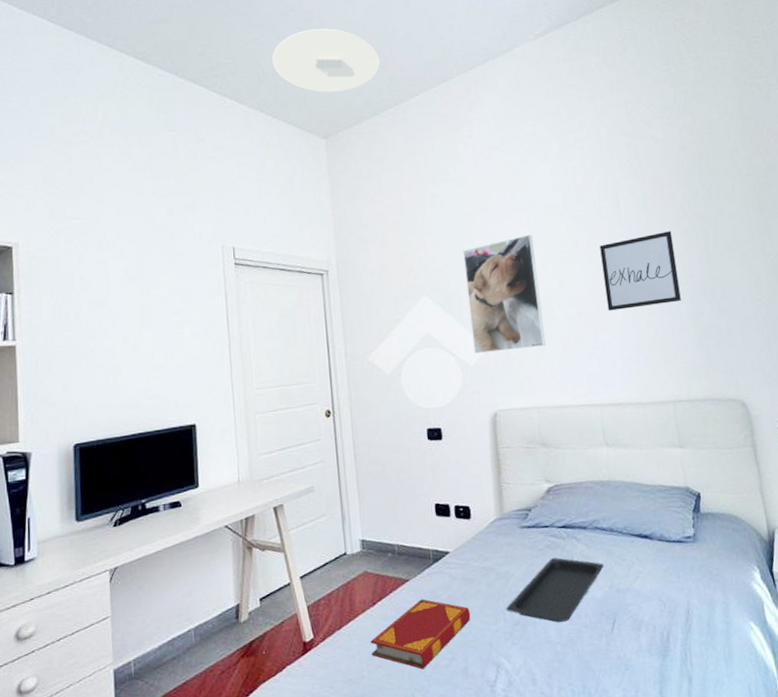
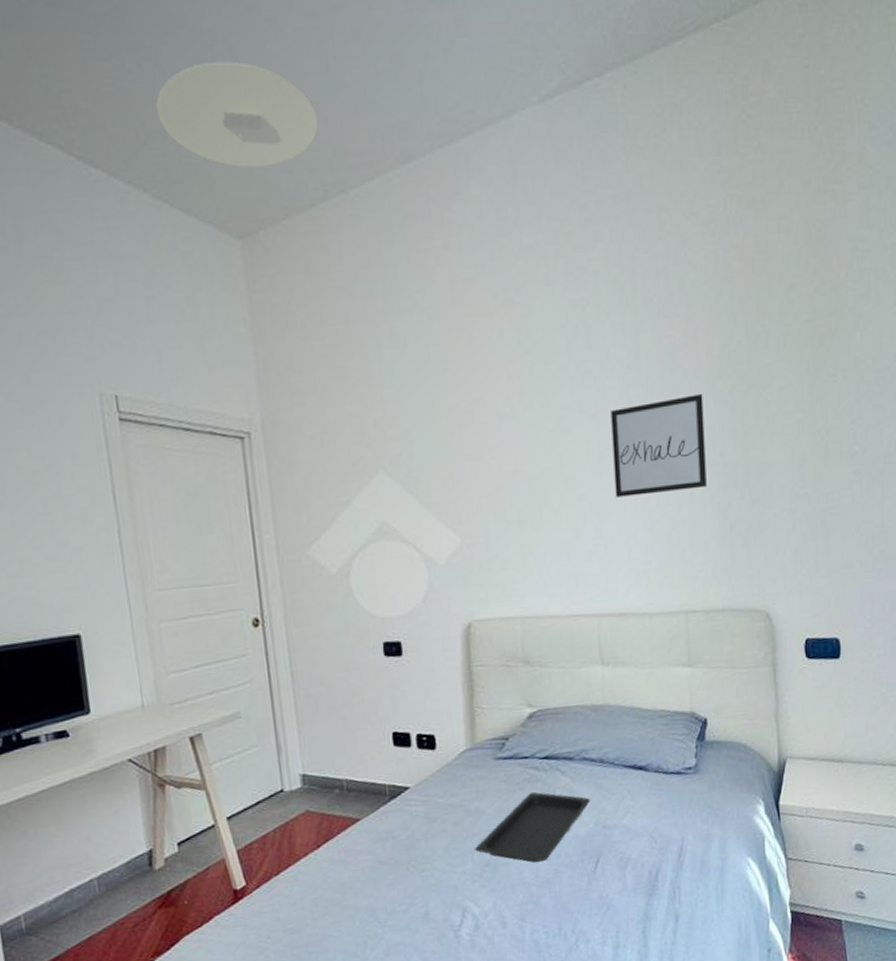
hardback book: present [370,599,471,669] -> none [314,840,434,916]
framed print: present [463,234,546,353] -> none [432,391,535,548]

